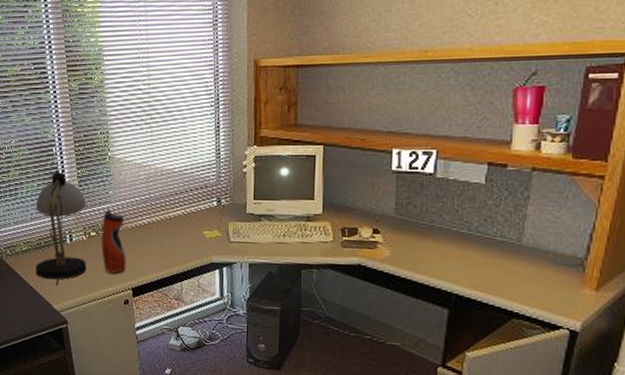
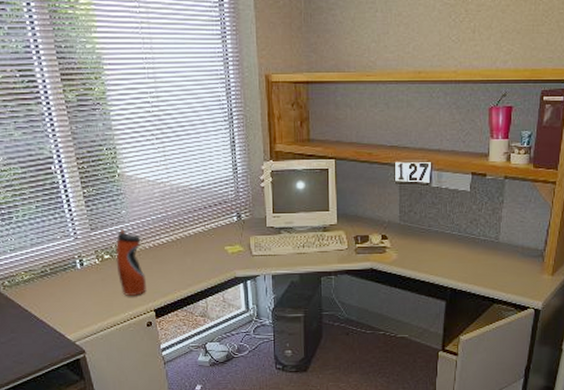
desk lamp: present [36,170,87,286] -> none [36,189,102,315]

